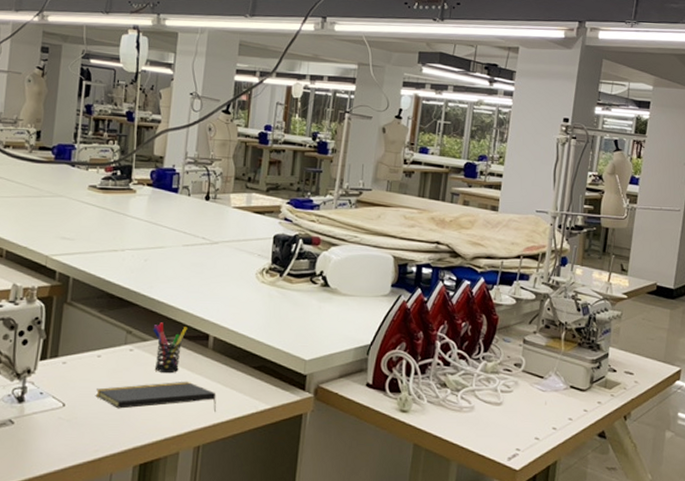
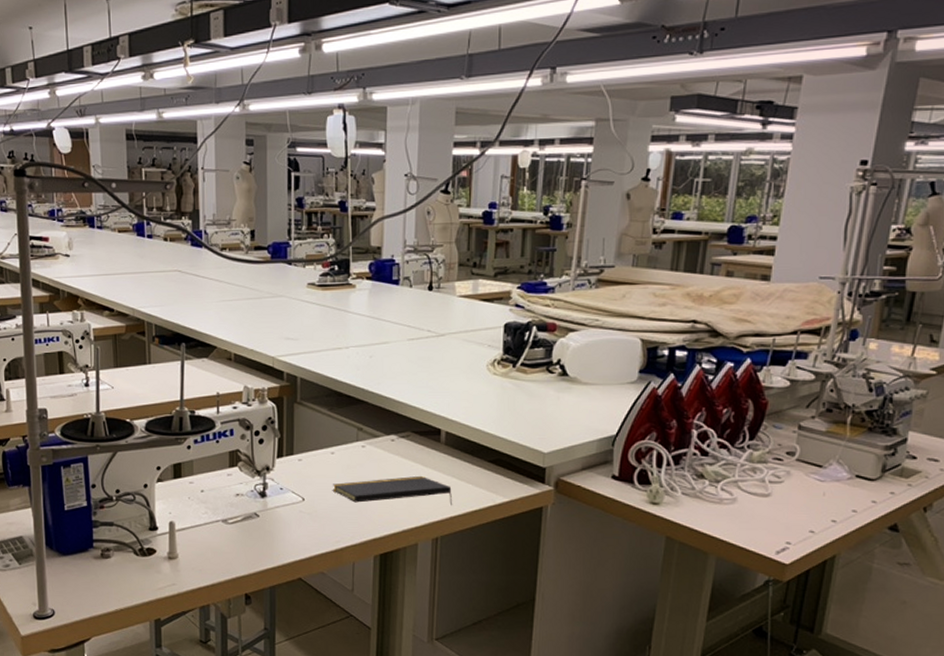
pen holder: present [153,322,188,374] -> none [383,418,418,469]

